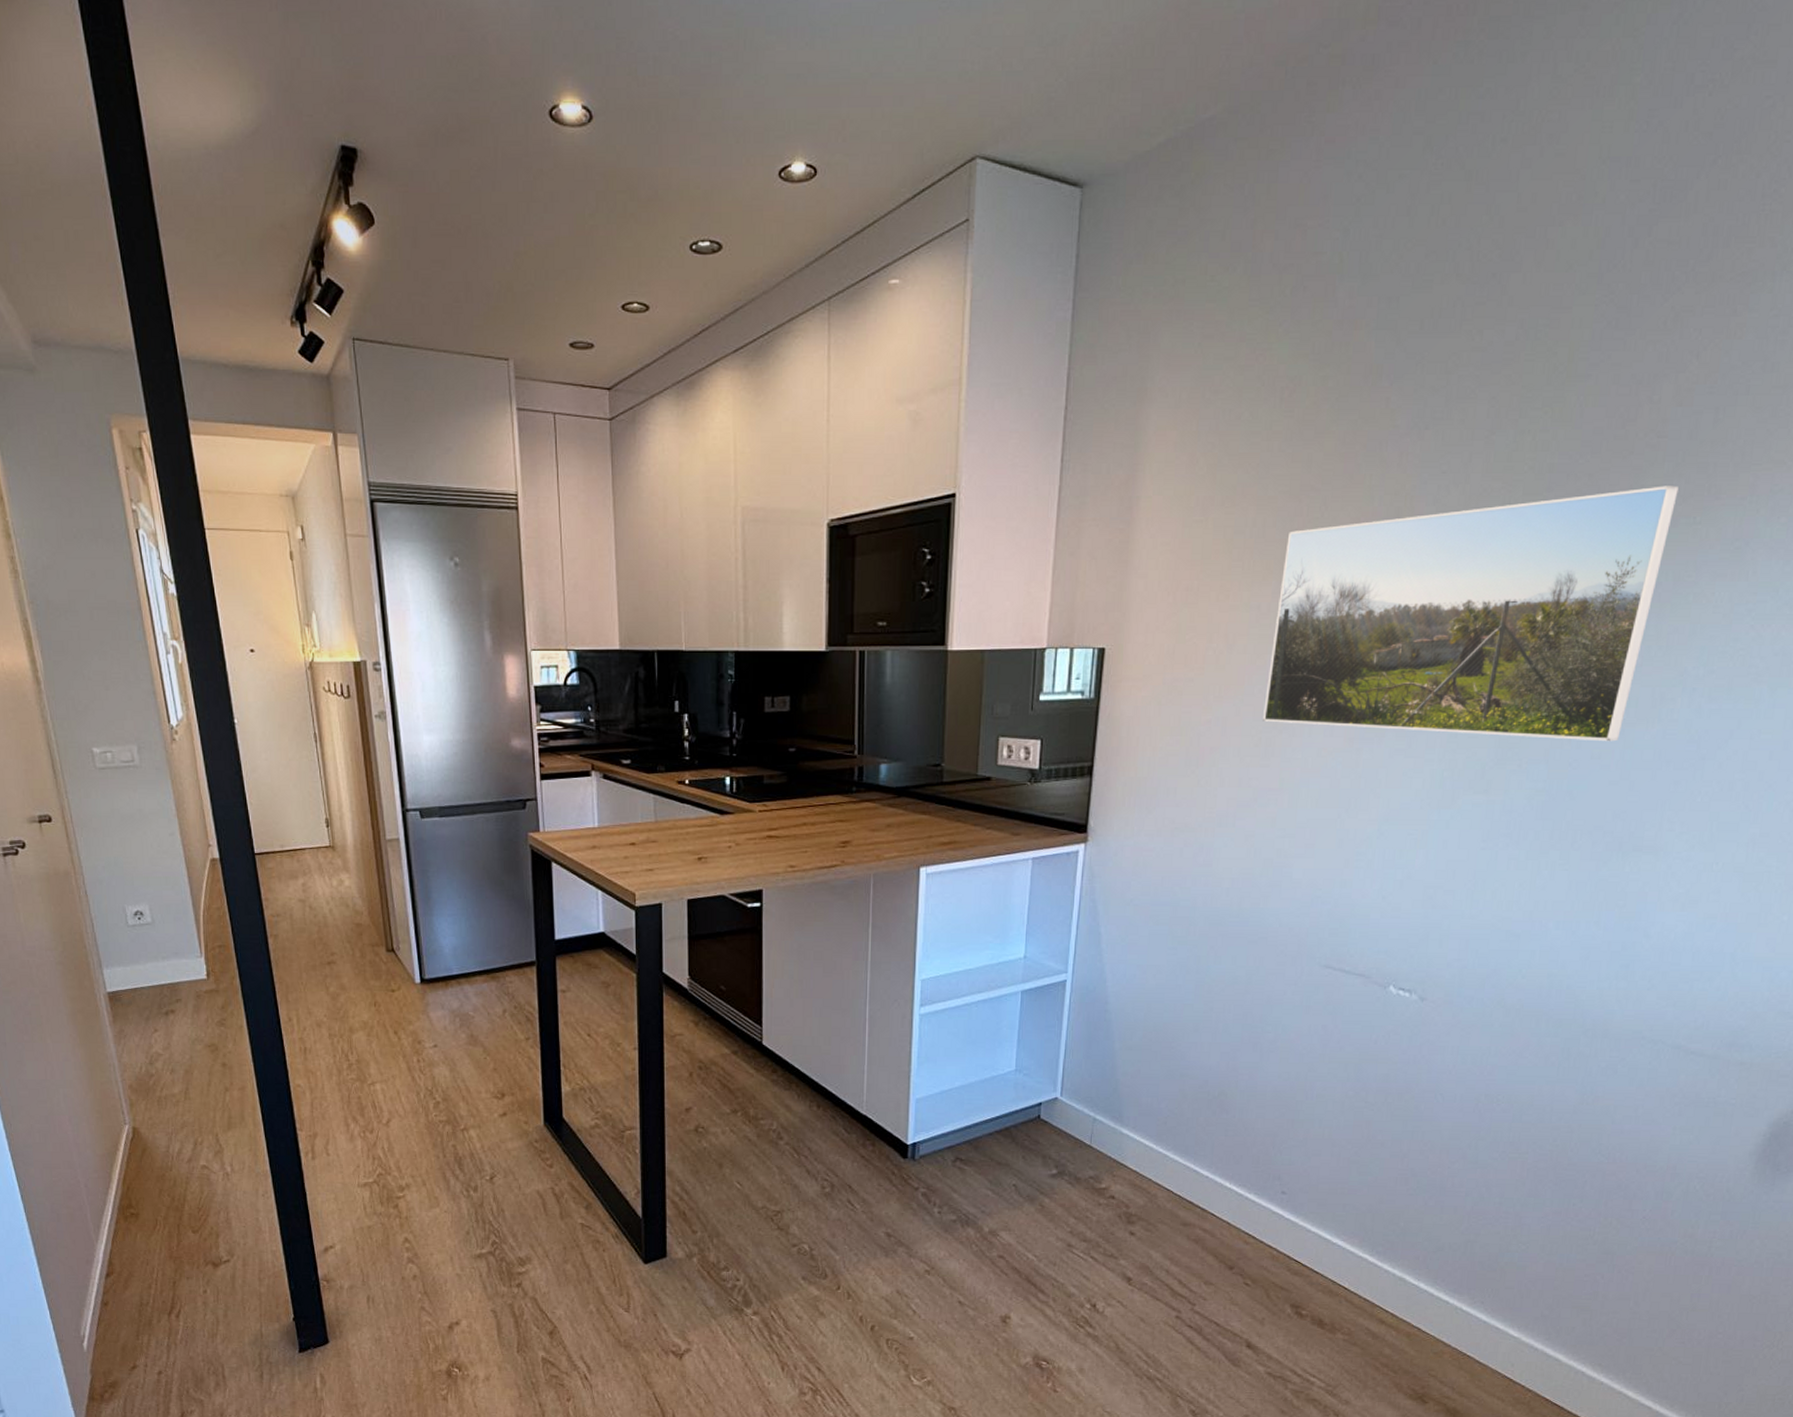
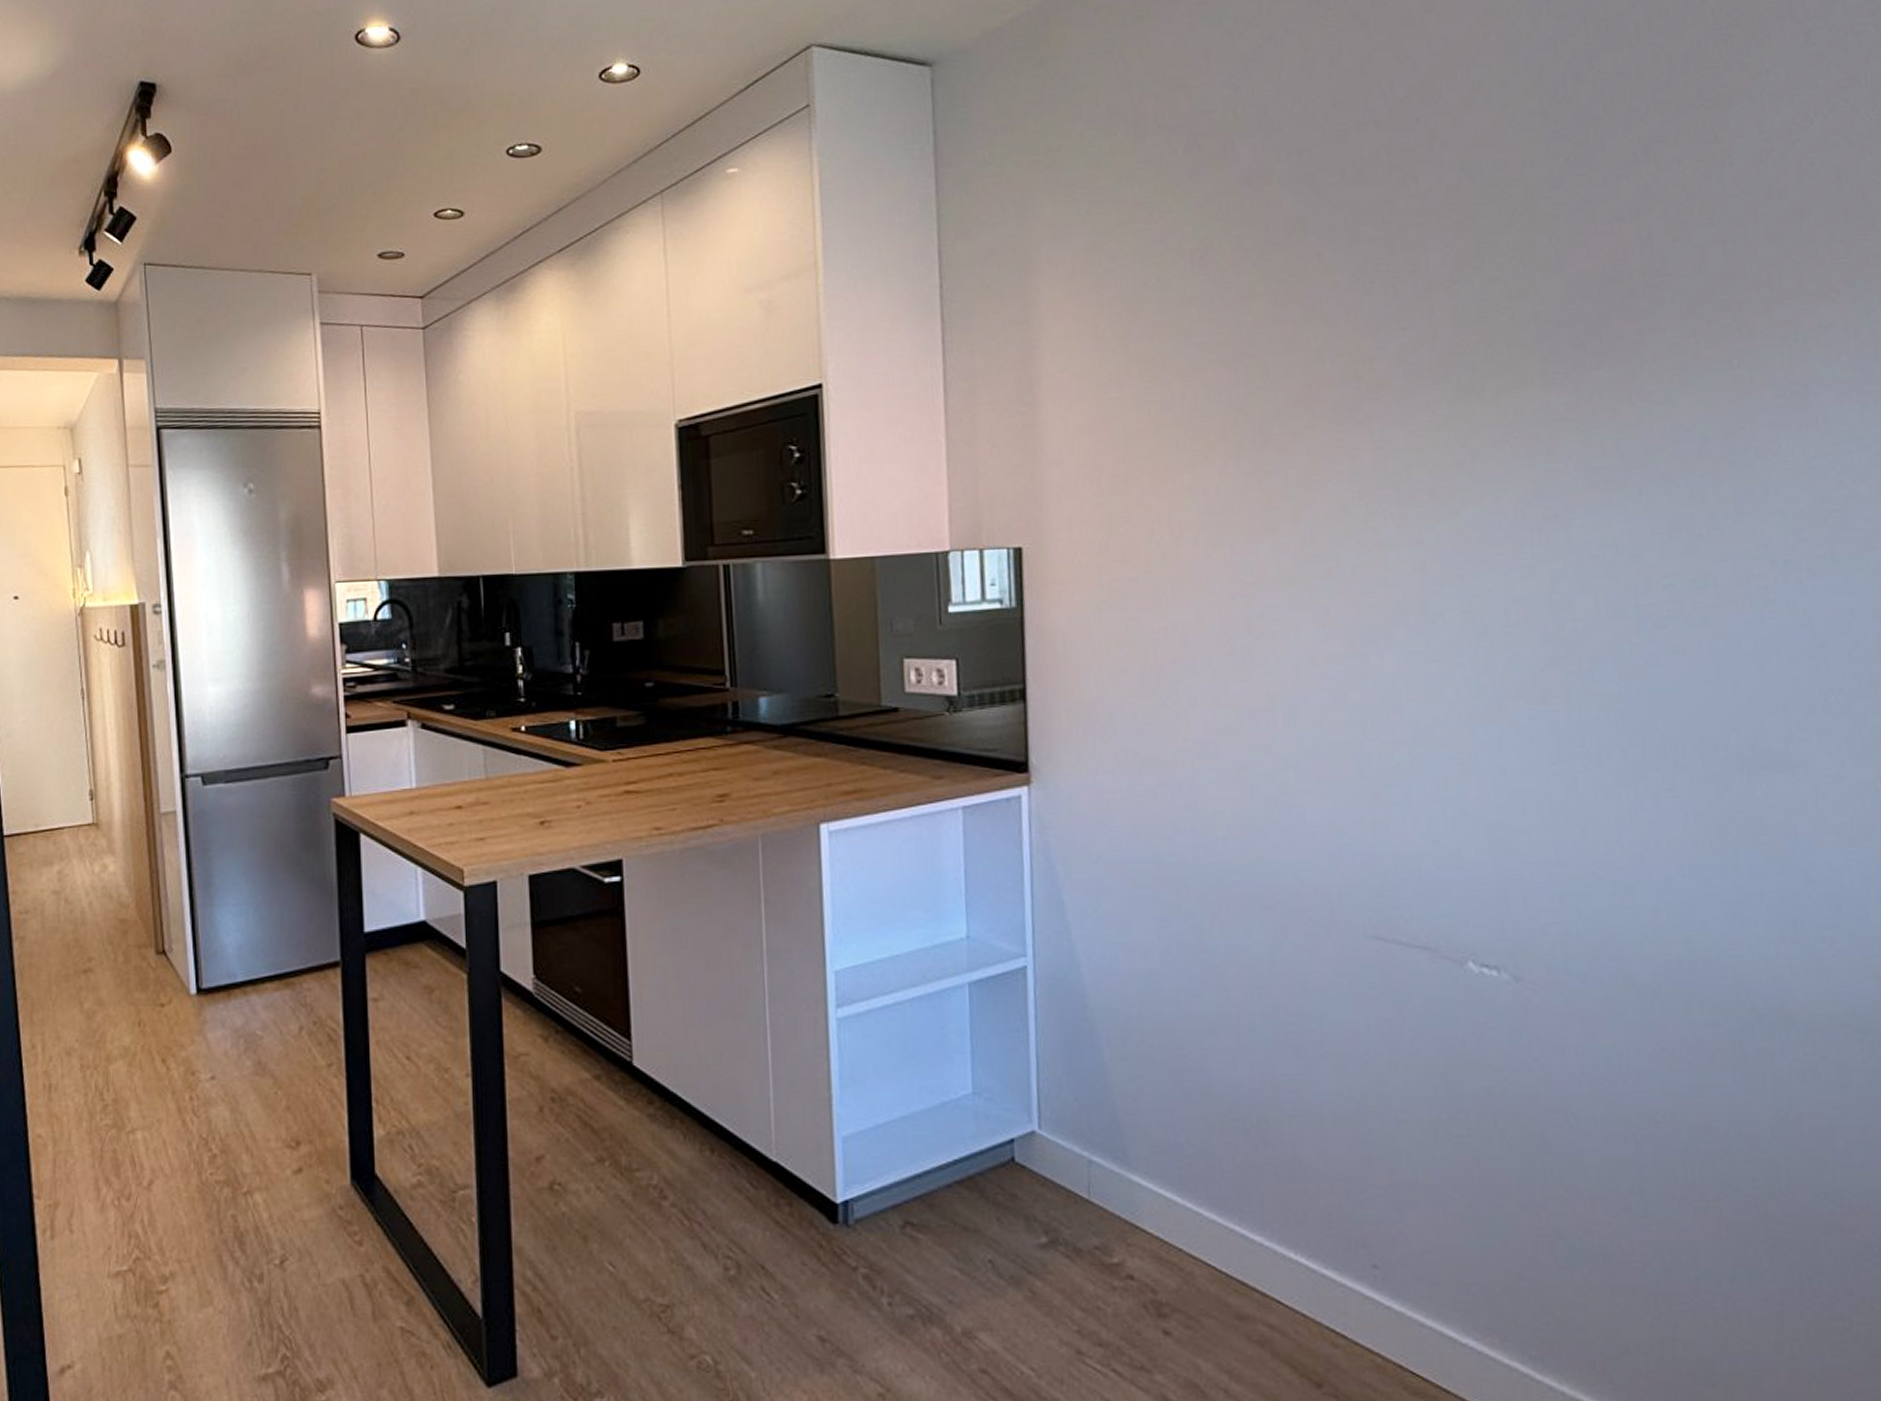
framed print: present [1263,486,1679,742] -> none [1226,327,1704,631]

